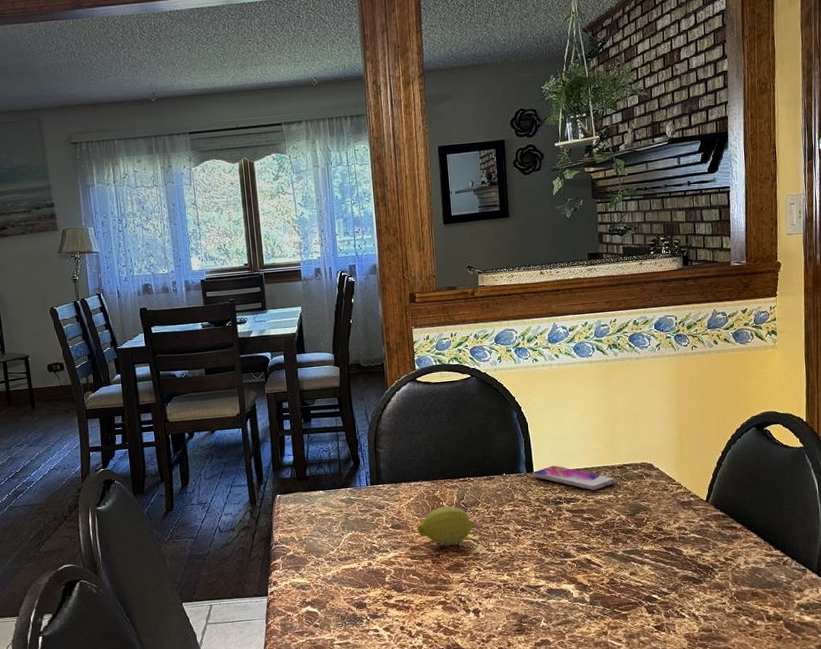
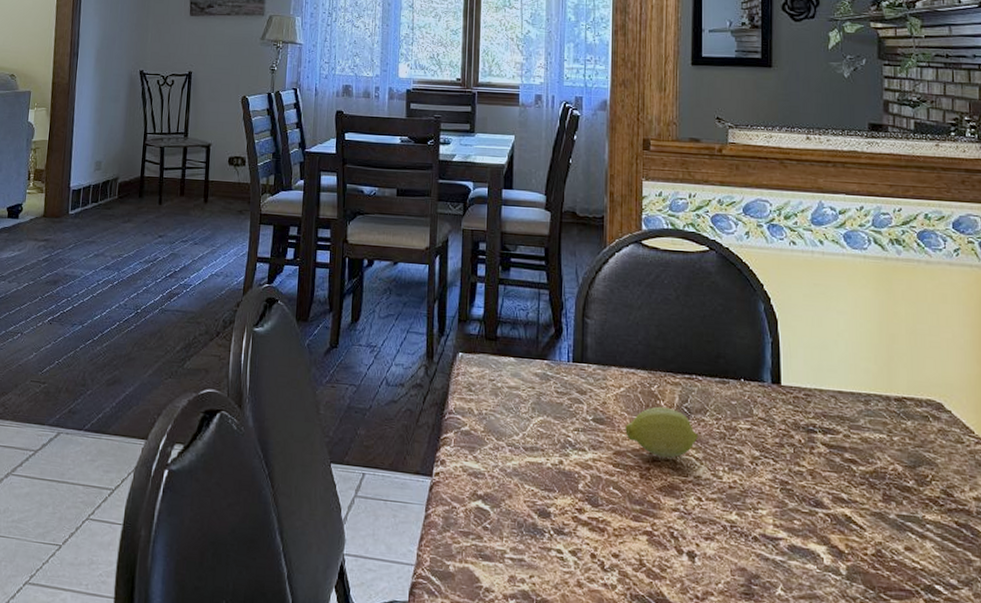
smartphone: present [532,465,616,491] -> none [778,380,892,424]

